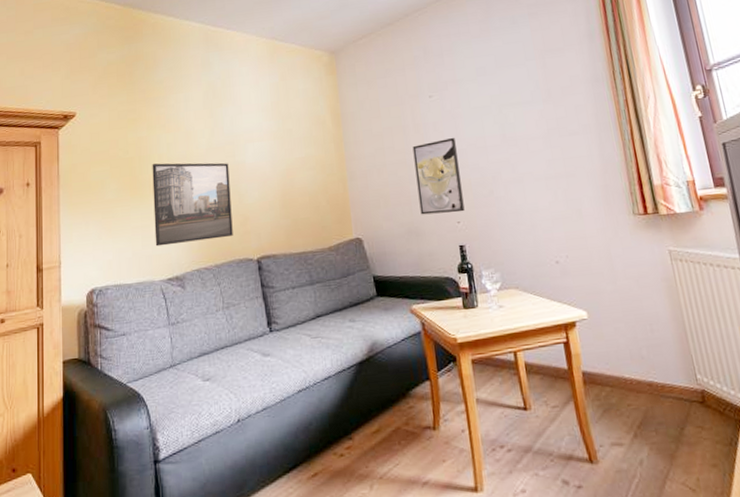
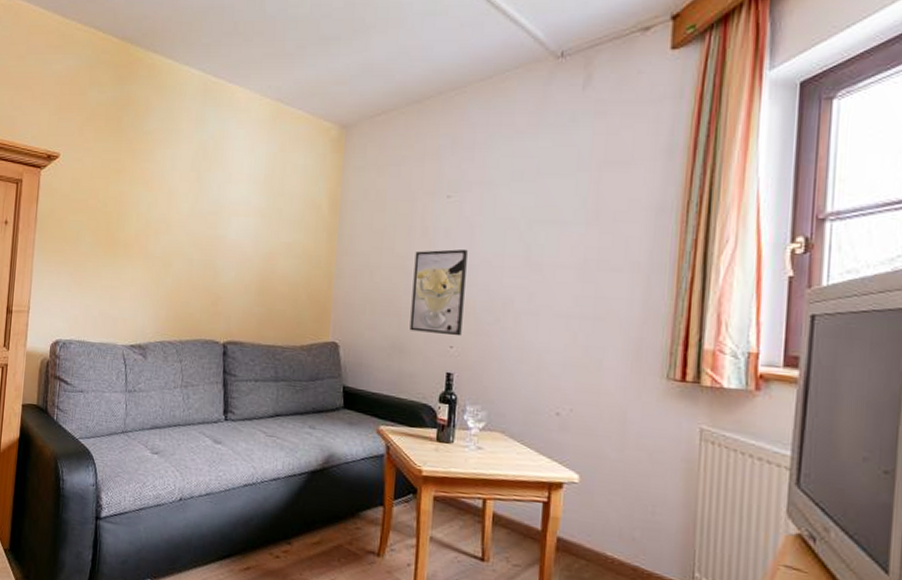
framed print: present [152,163,233,247] -> none [122,222,209,314]

